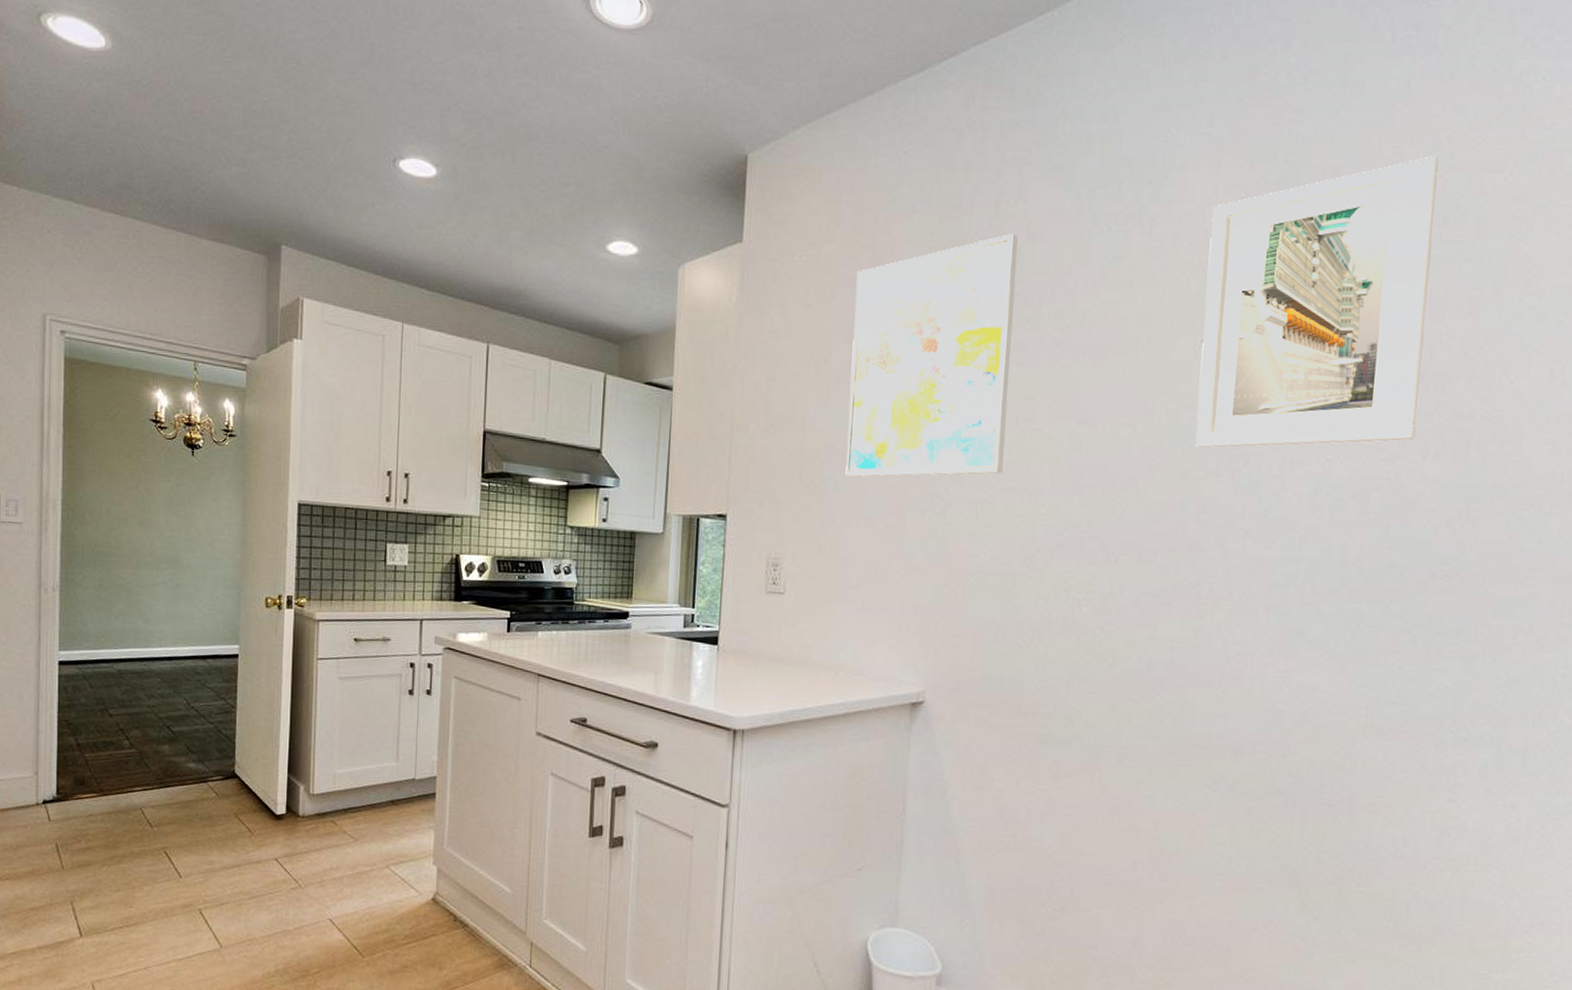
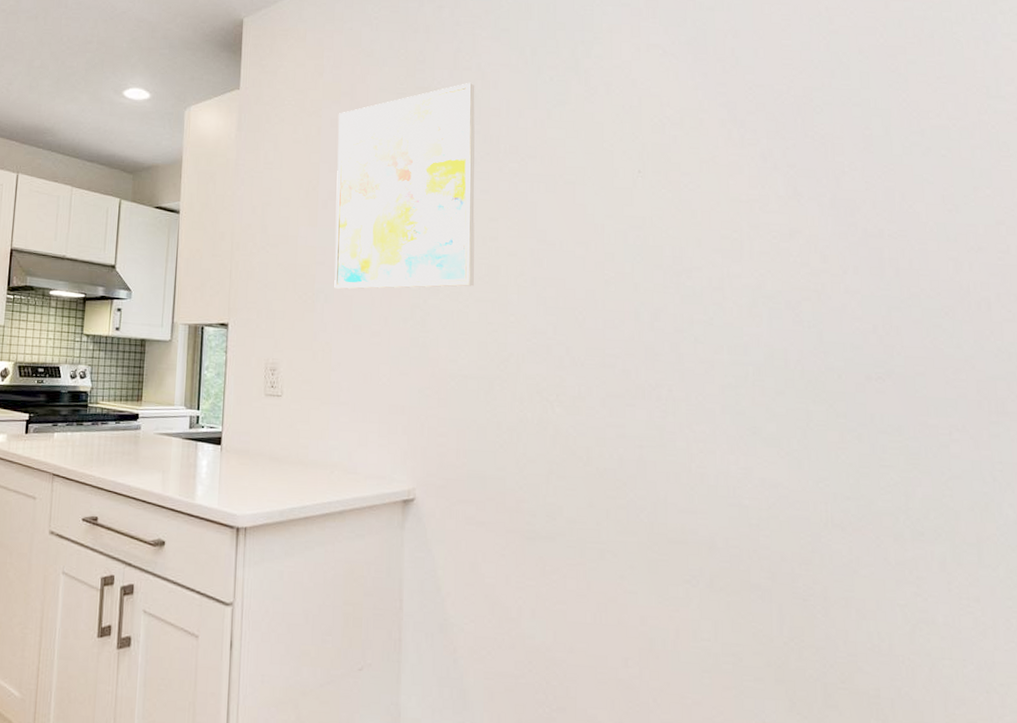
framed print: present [1195,156,1439,449] -> none [637,22,834,264]

